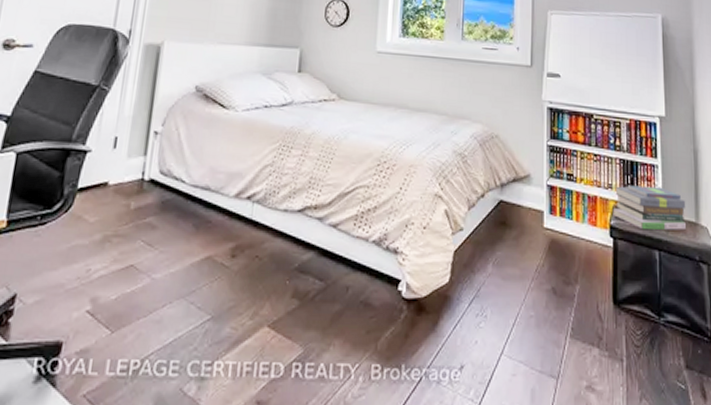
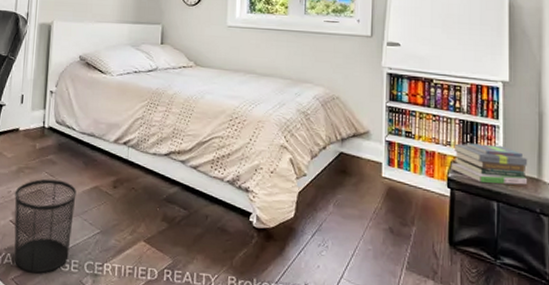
waste bin: none [88,249,183,384] -> present [14,178,77,274]

